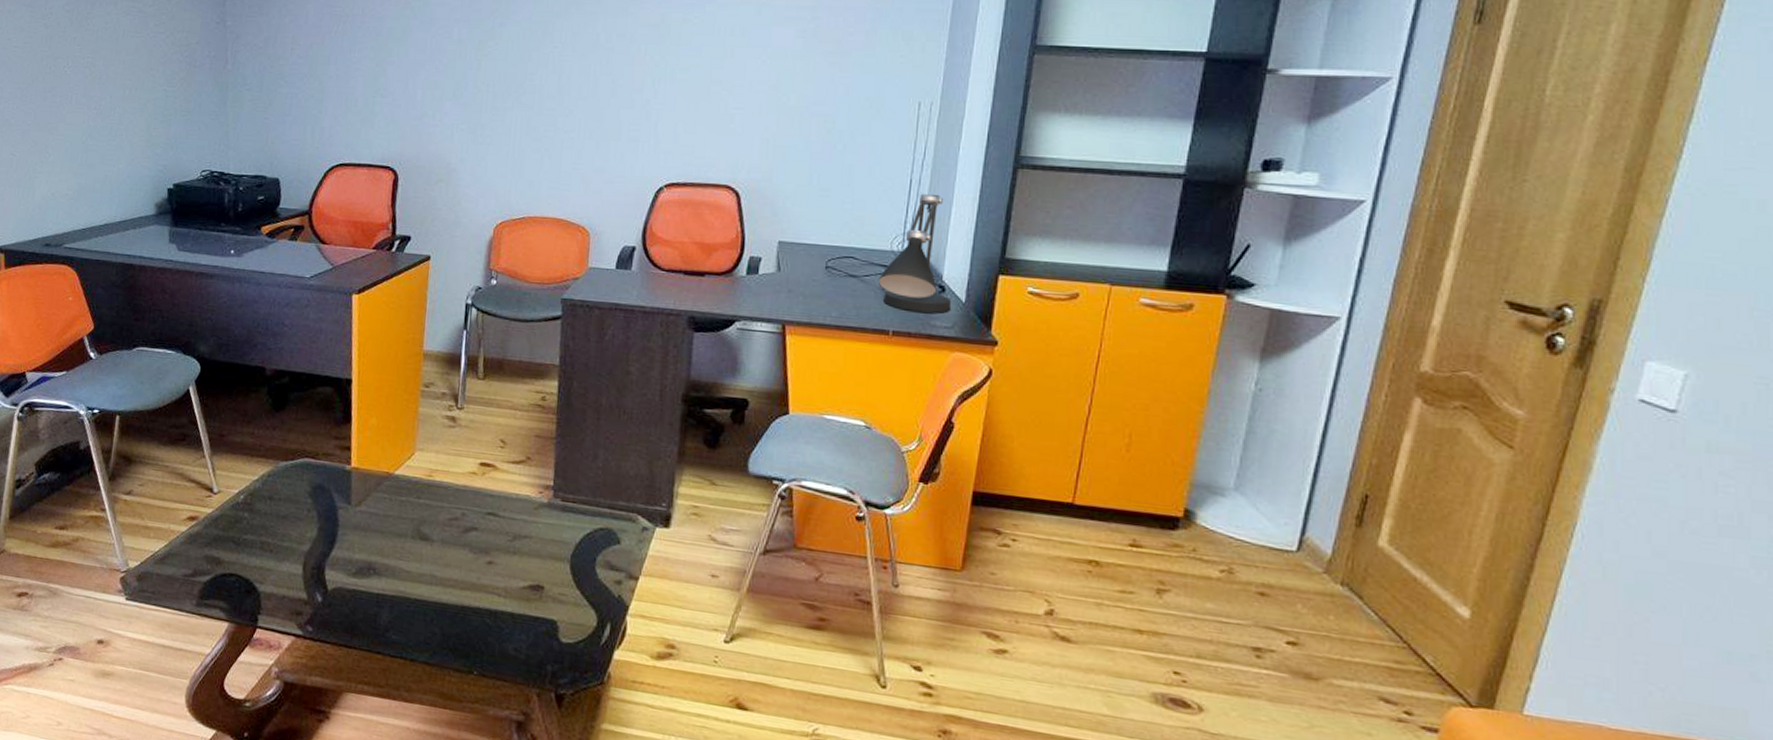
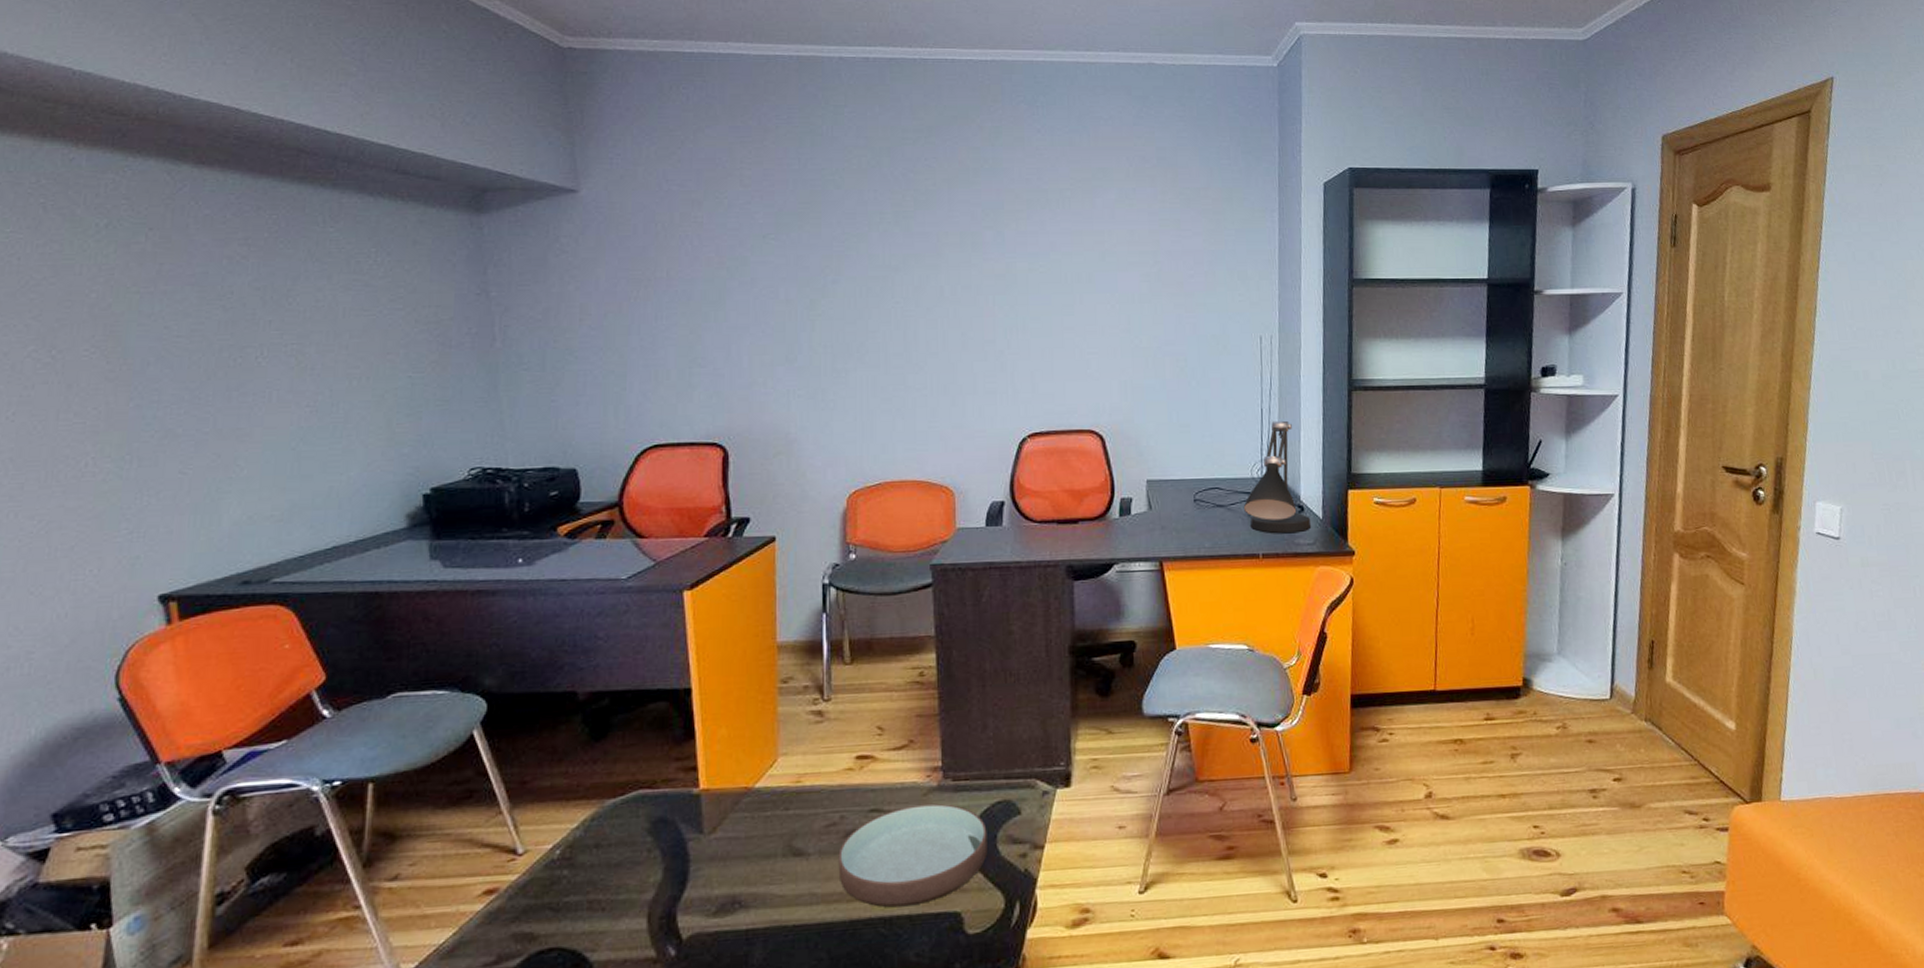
bowl: none [456,516,588,606] -> present [838,803,987,908]

